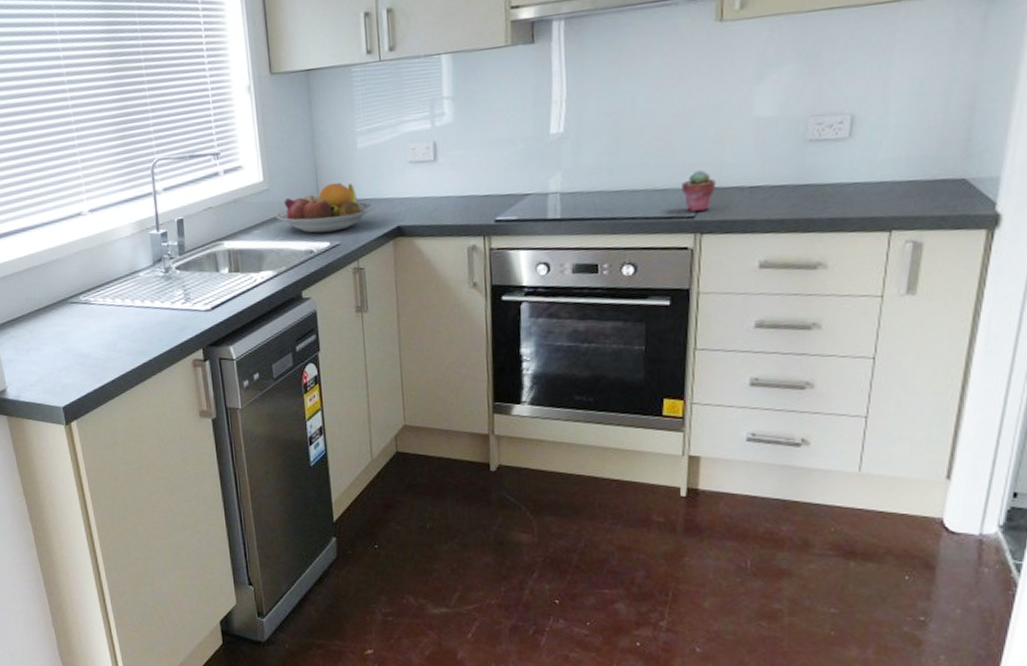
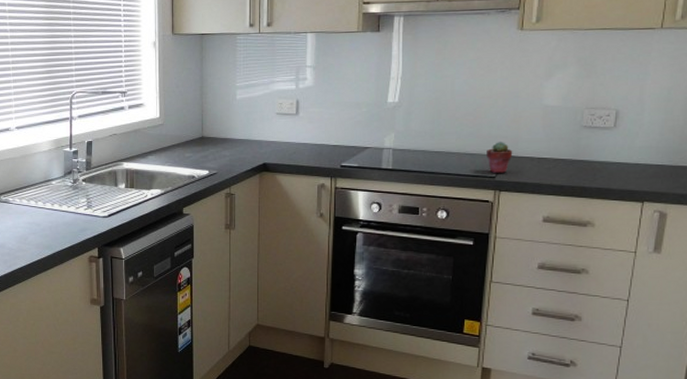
fruit bowl: present [276,182,375,234] -> none [167,124,247,163]

